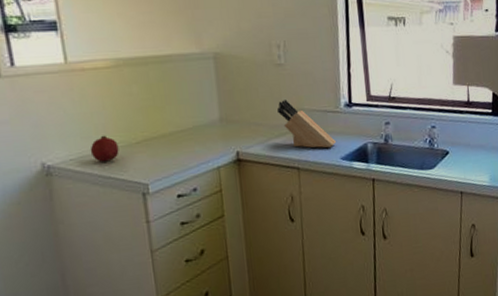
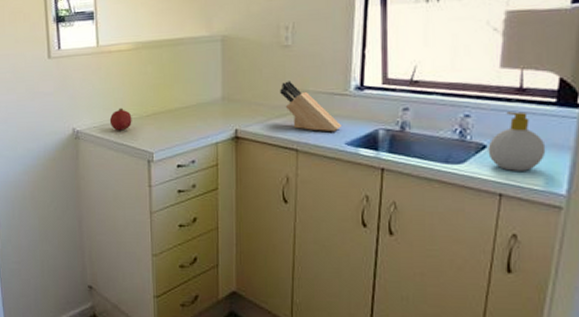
soap bottle: none [450,121,489,172] -> present [488,112,546,171]

